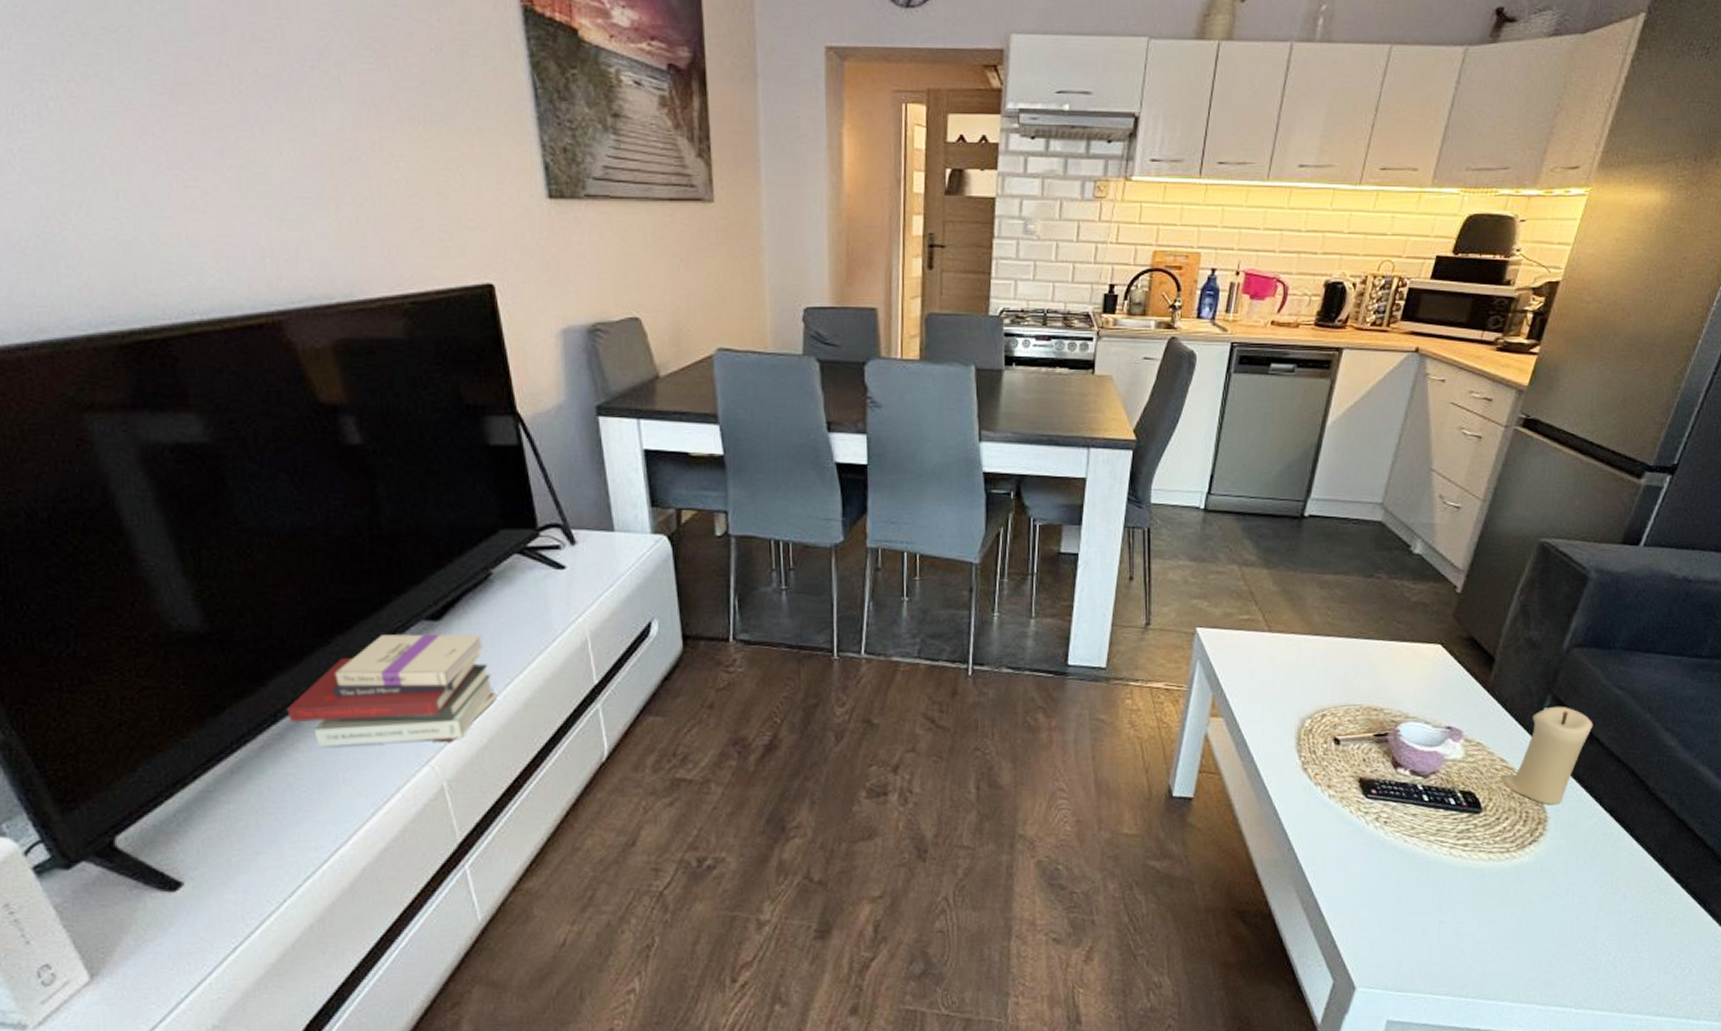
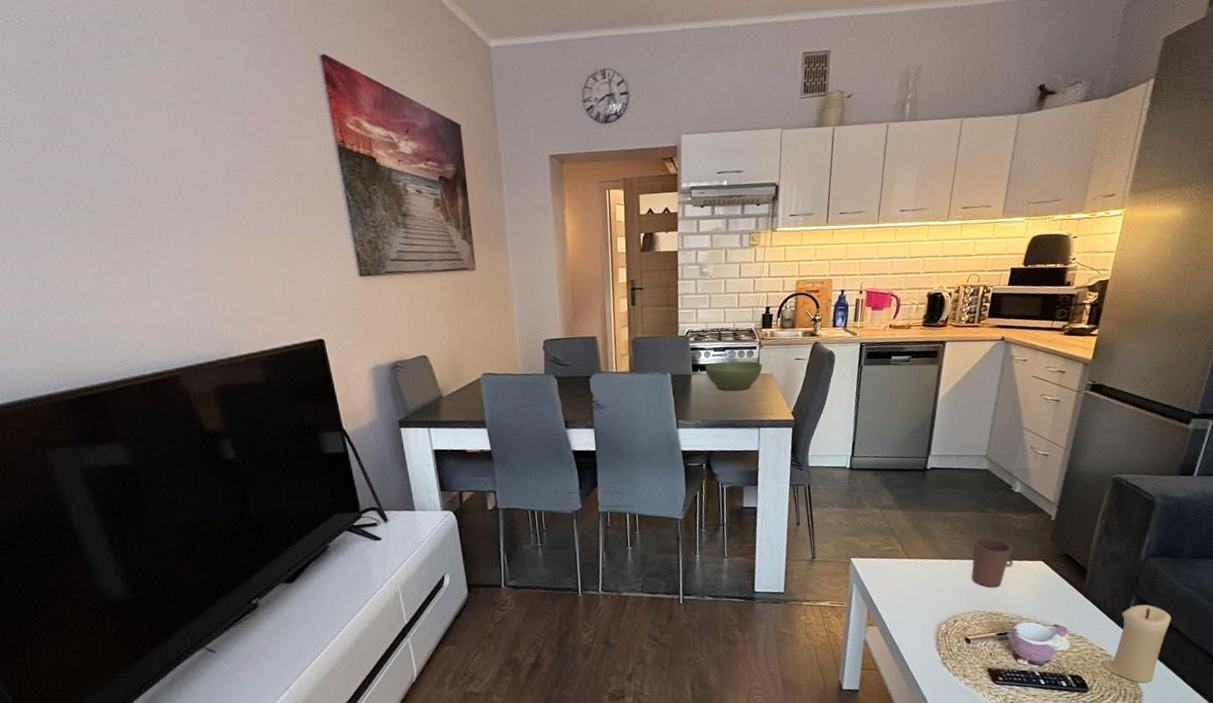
books: present [287,634,496,747] -> none [187,591,335,680]
bowl: none [1022,354,1099,397] -> present [705,360,763,392]
cup: none [1350,609,1404,676] -> present [971,537,1014,588]

